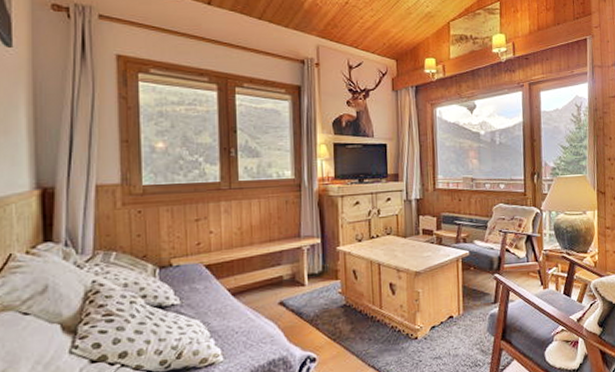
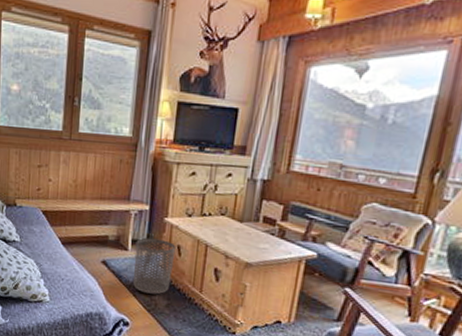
waste bin: none [312,267,352,324] -> present [133,238,176,295]

